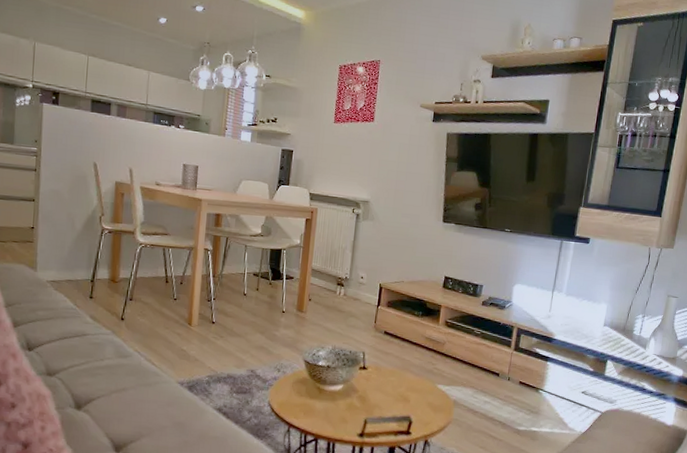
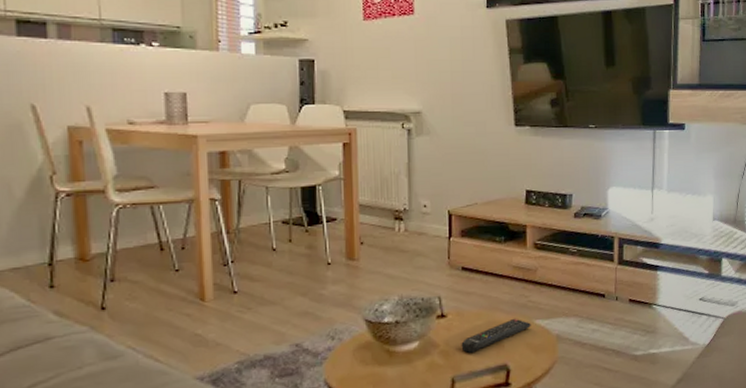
remote control: none [375,380,434,403] -> present [461,318,531,354]

